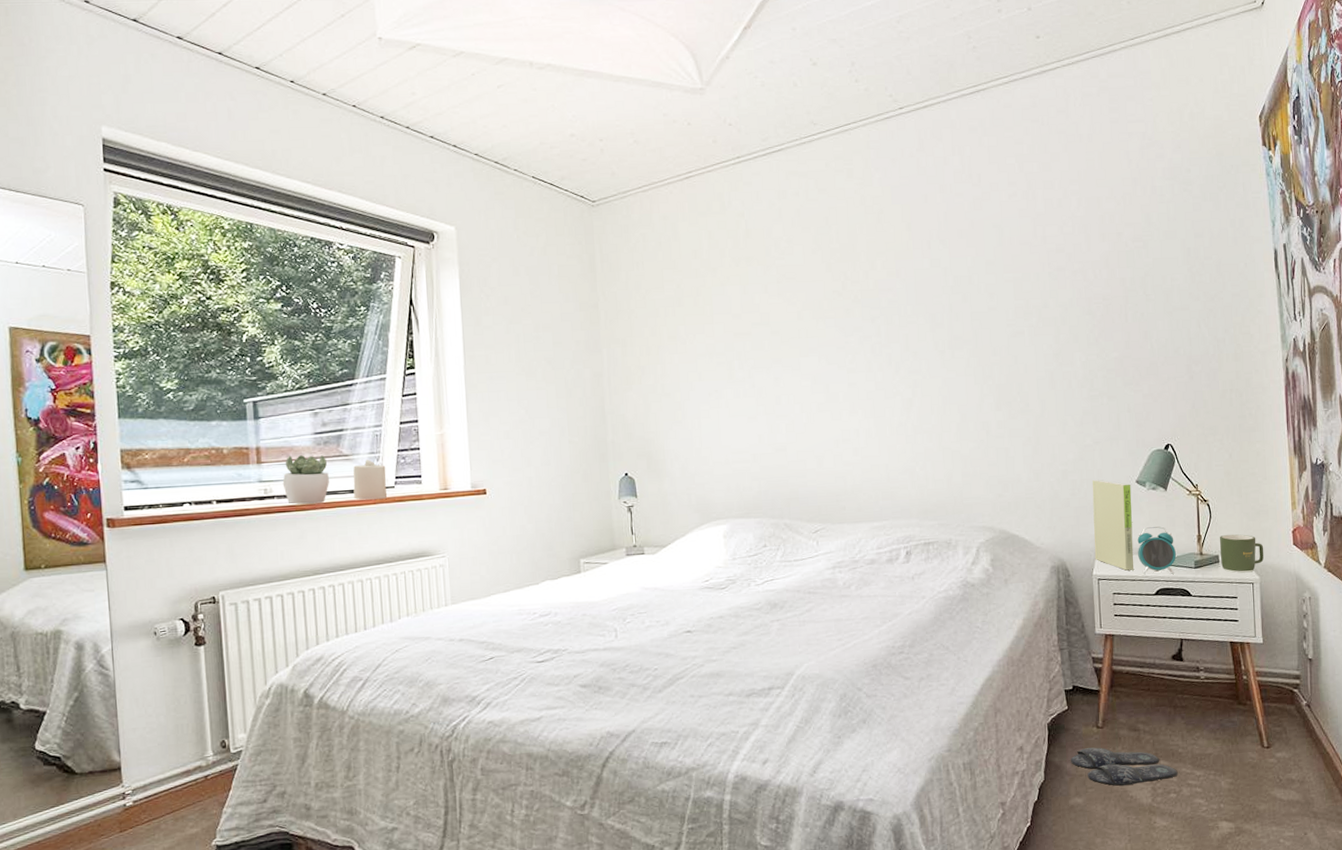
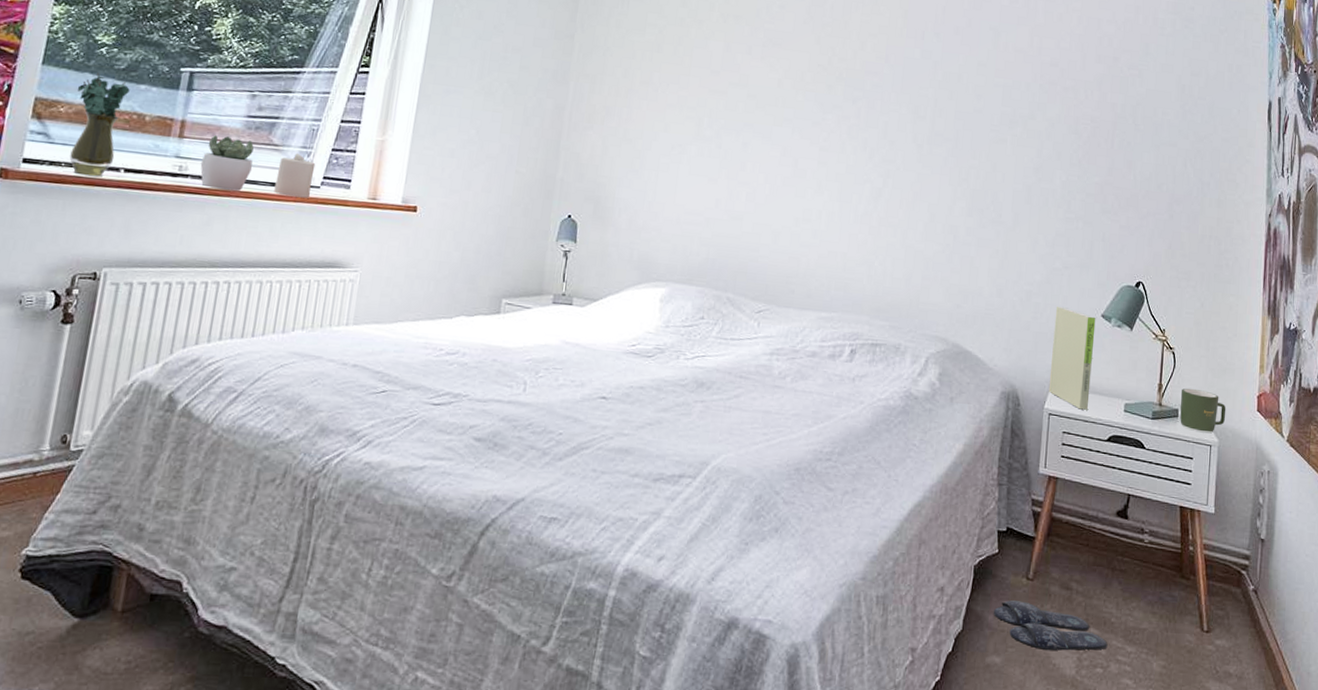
vase: none [155,417,205,513] -> present [69,73,130,177]
alarm clock: present [1137,526,1176,574] -> none [1094,365,1134,421]

